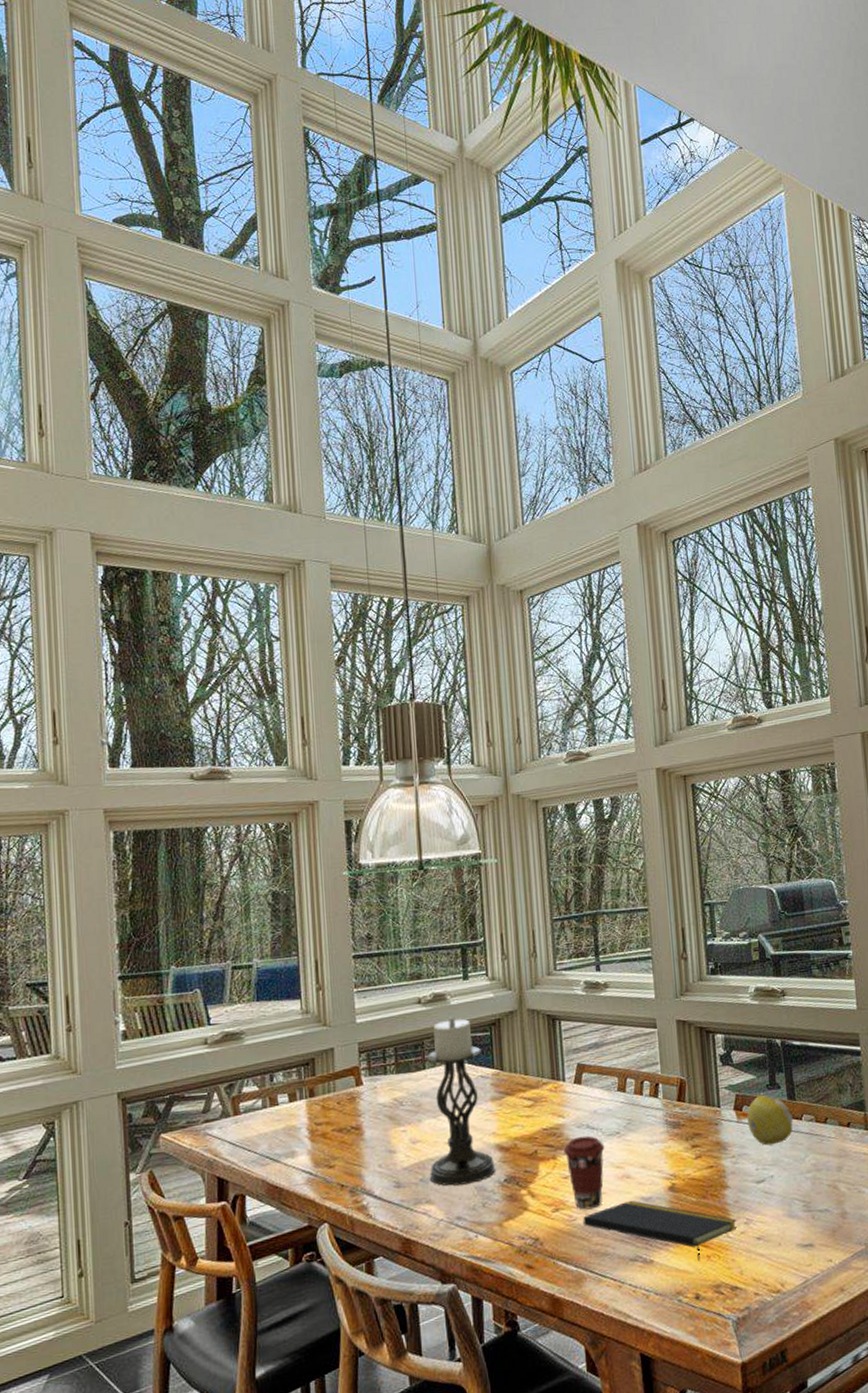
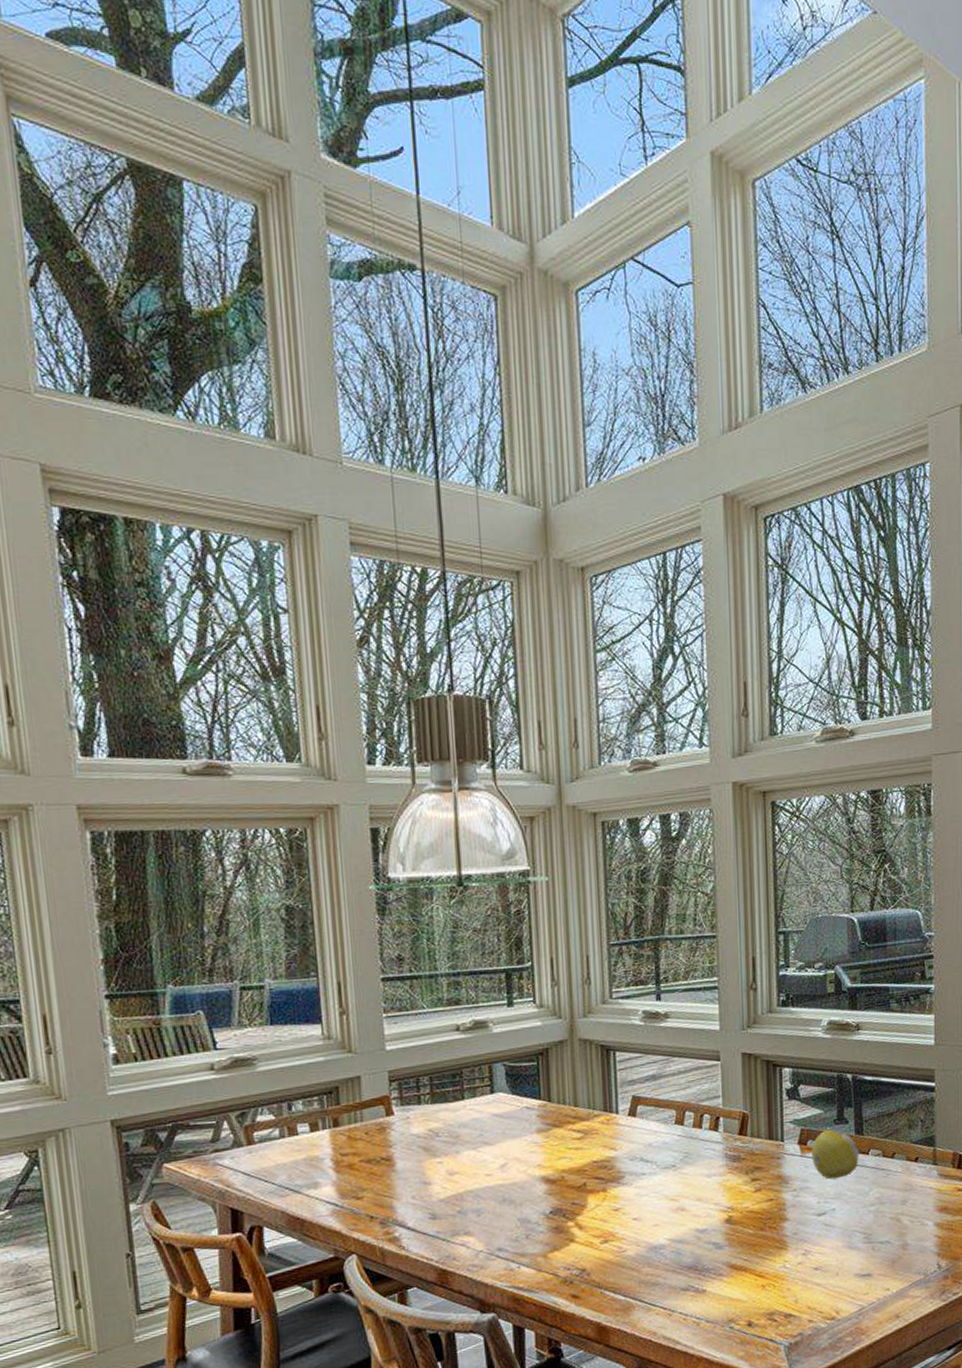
candle holder: present [426,1016,495,1186] -> none [465,1045,540,1218]
coffee cup: present [563,1135,605,1210] -> none [614,1168,659,1242]
notepad: present [583,1200,737,1260] -> none [633,1232,795,1290]

